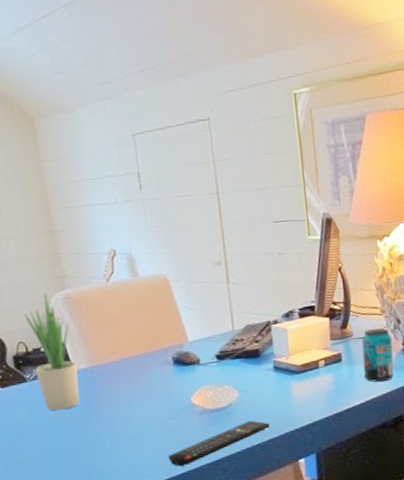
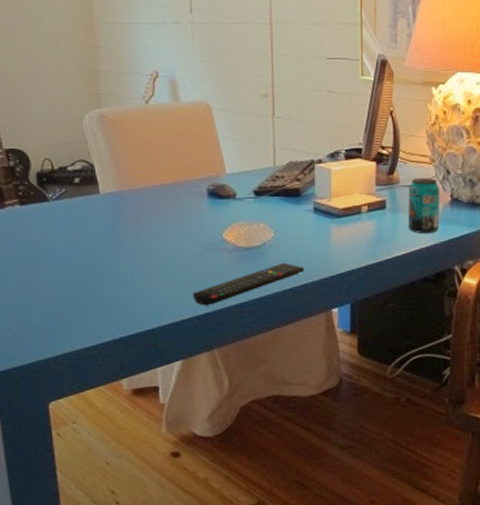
potted plant: present [25,293,80,411] -> none [54,109,105,235]

